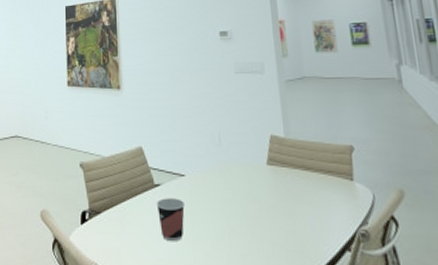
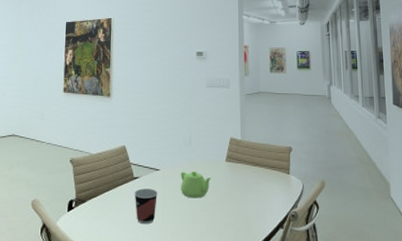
teapot: none [210,177,251,211] -> present [180,171,212,198]

